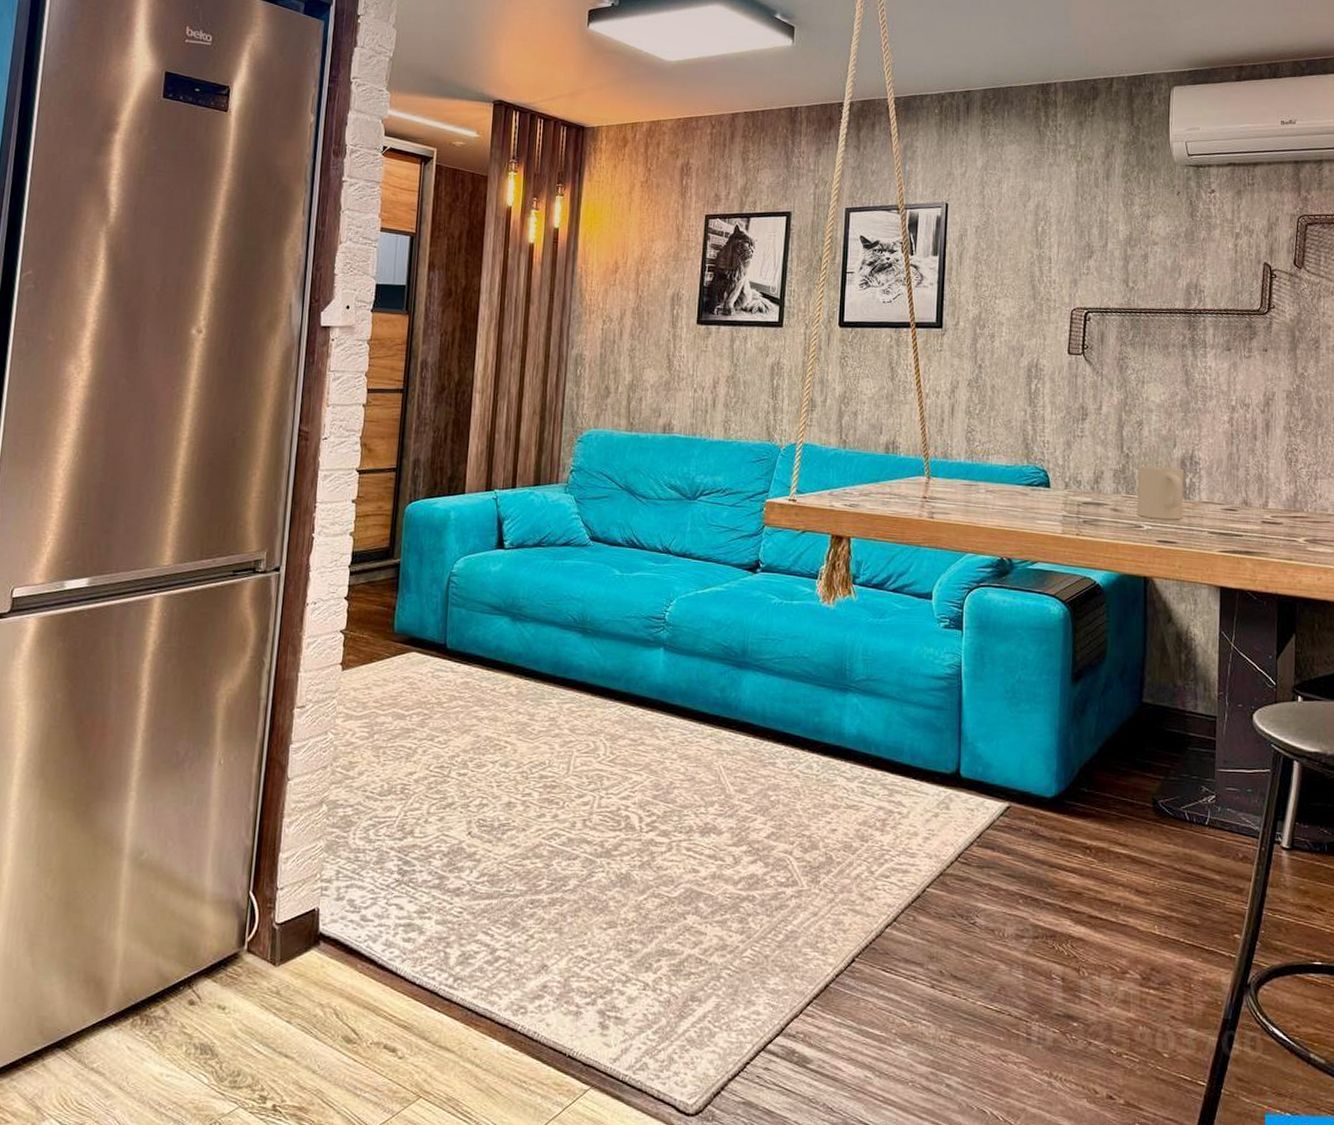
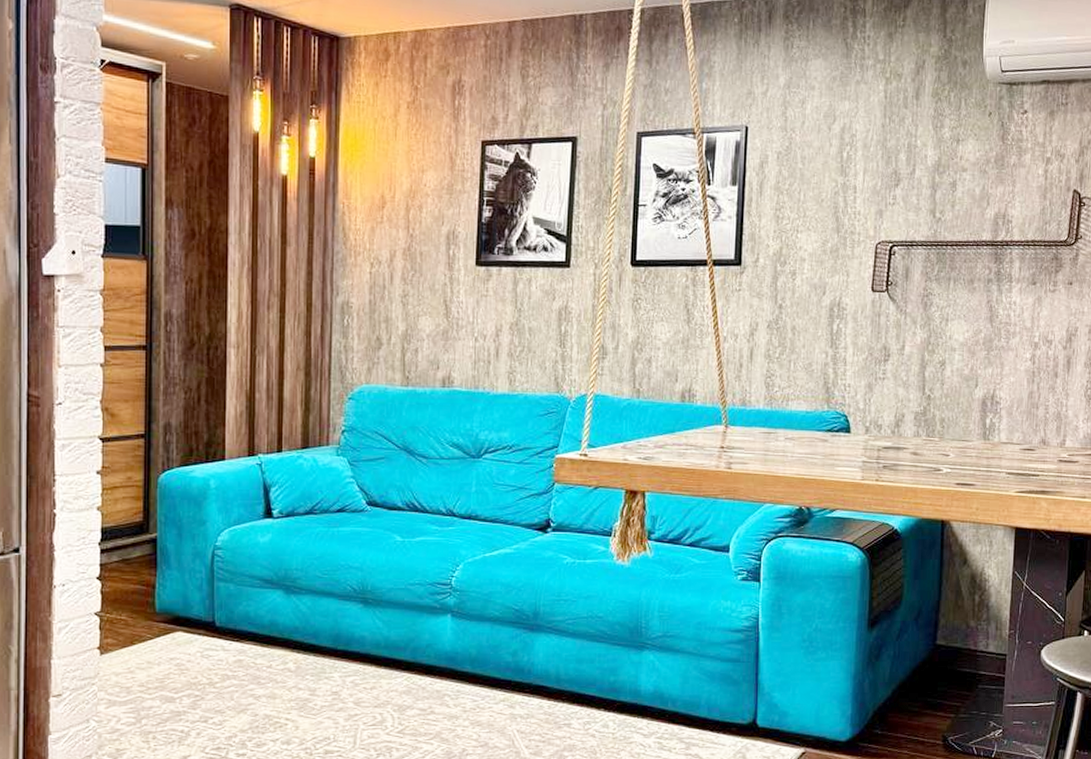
mug: present [1137,466,1184,521] -> none [936,408,984,463]

